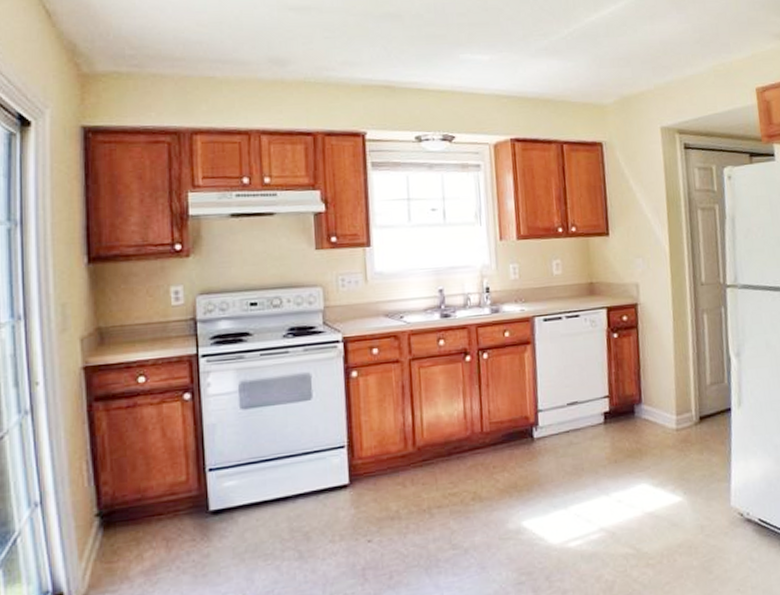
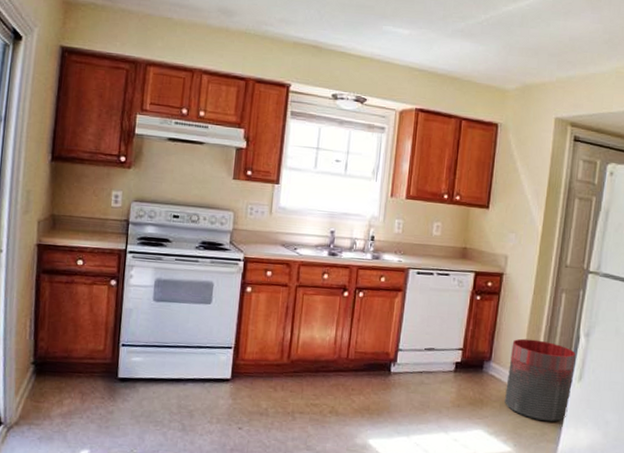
trash can: none [660,370,734,460] -> present [505,338,576,422]

